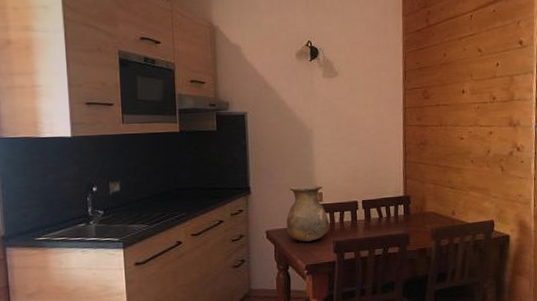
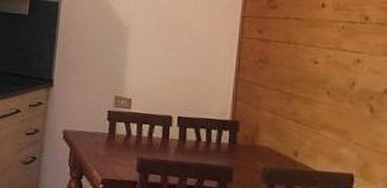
vase: present [286,185,330,242] -> none [86,86,136,153]

